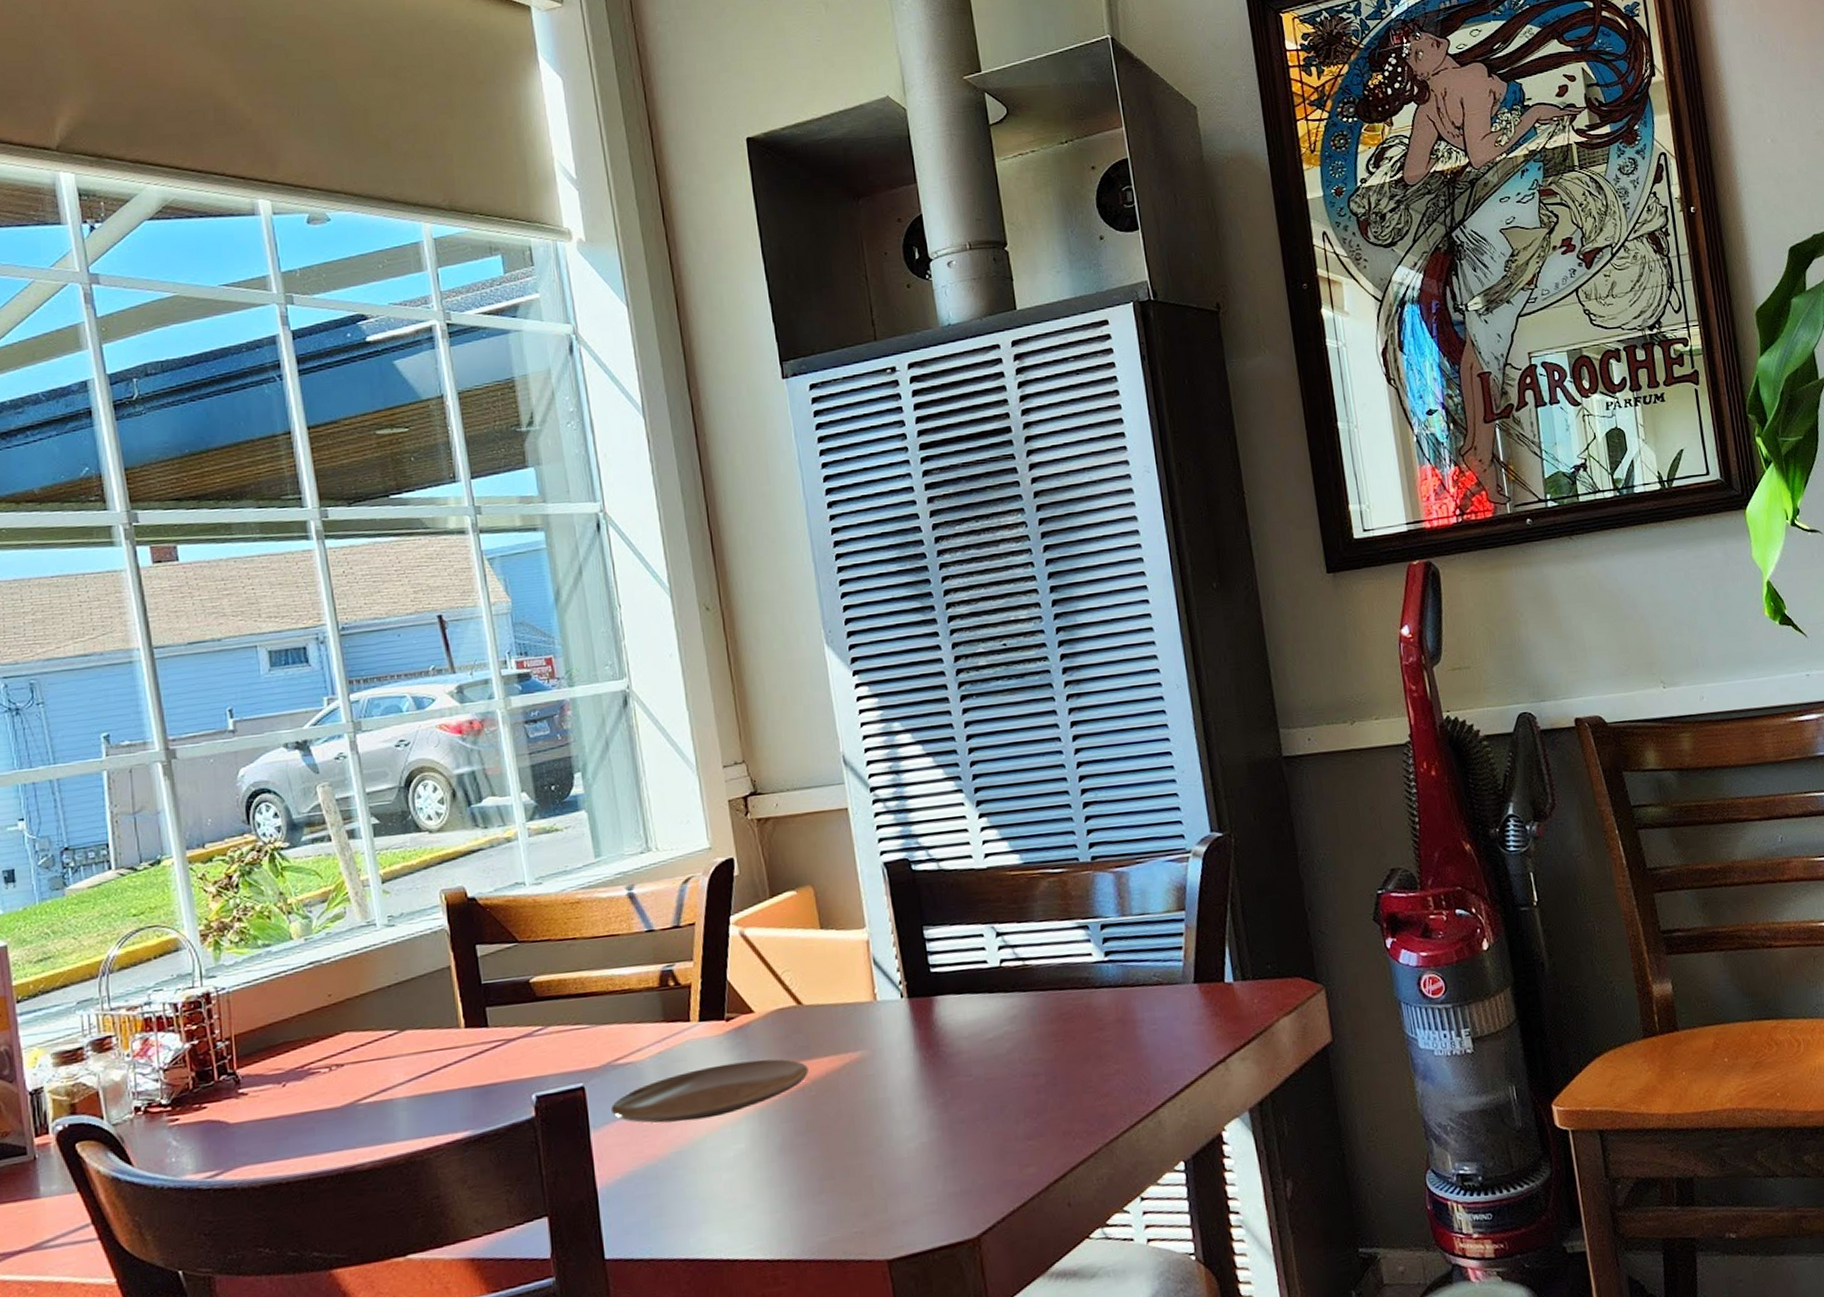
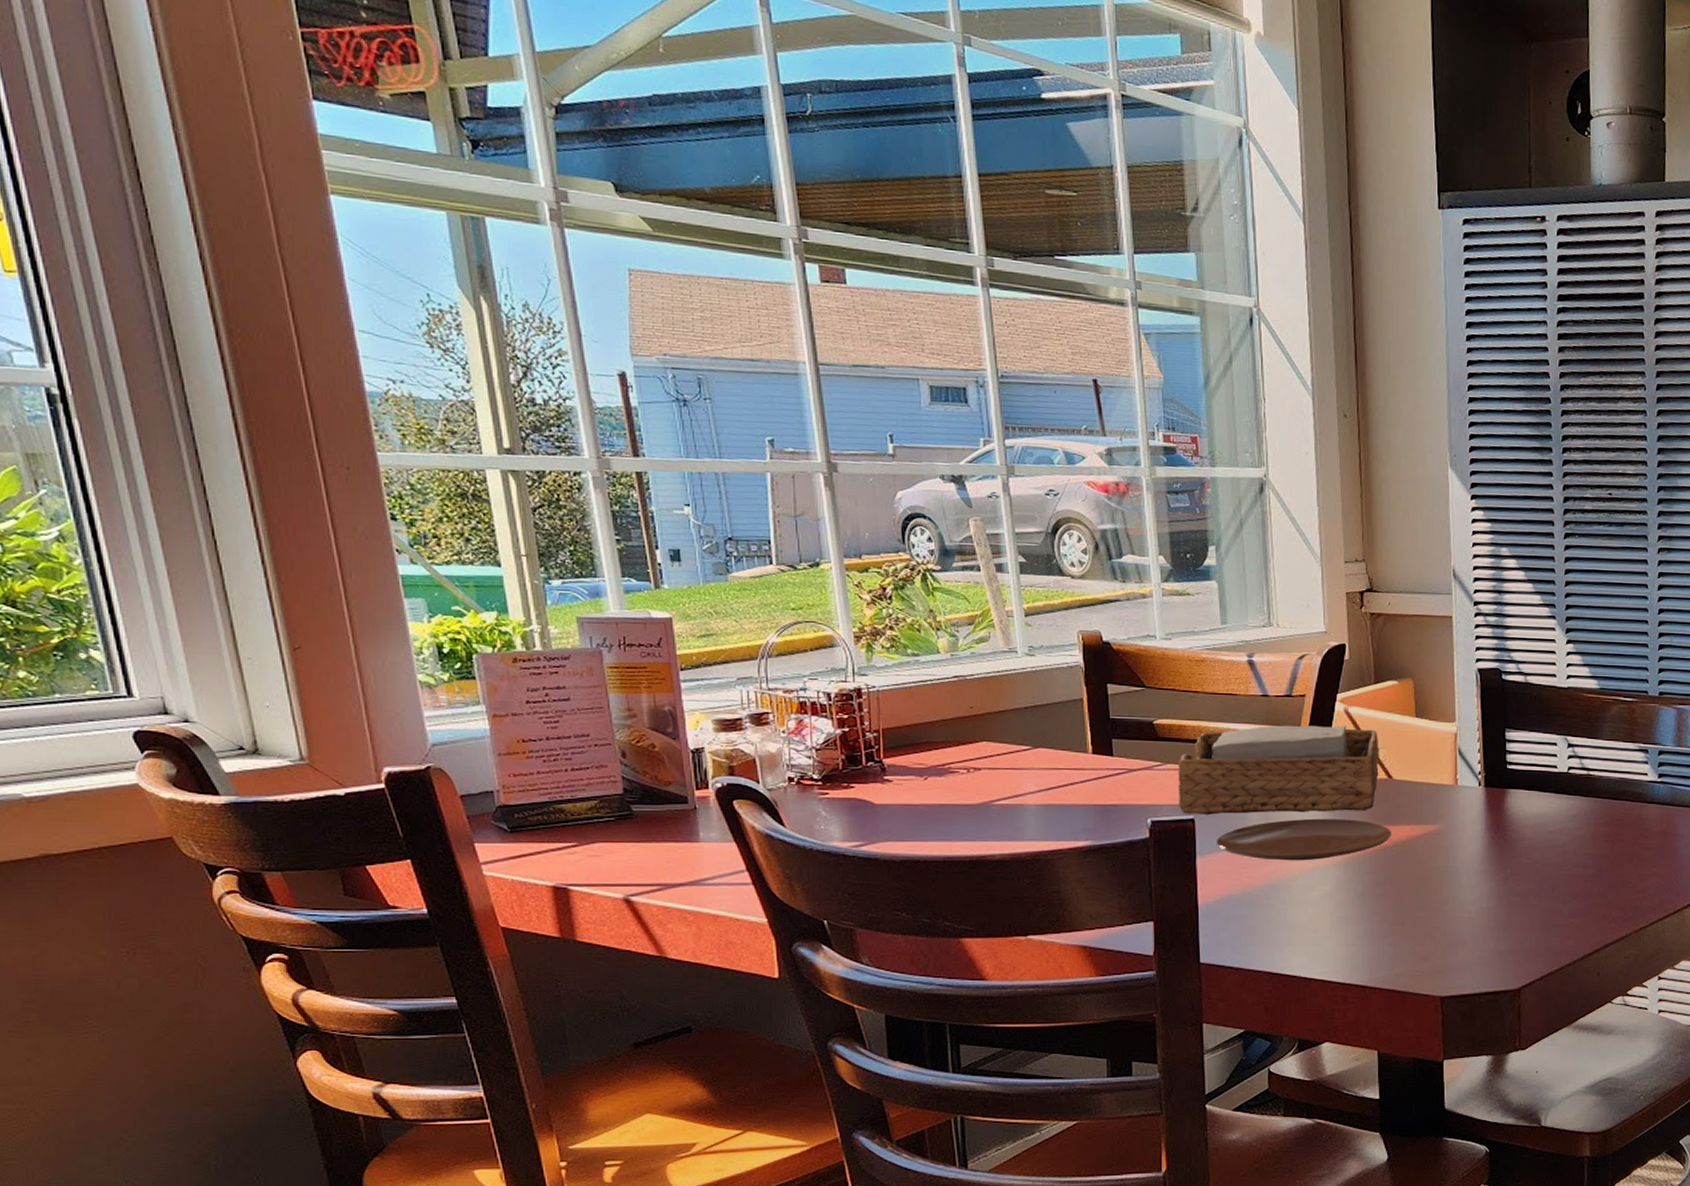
napkin holder: none [560,950,787,1083] -> present [1178,725,1379,815]

